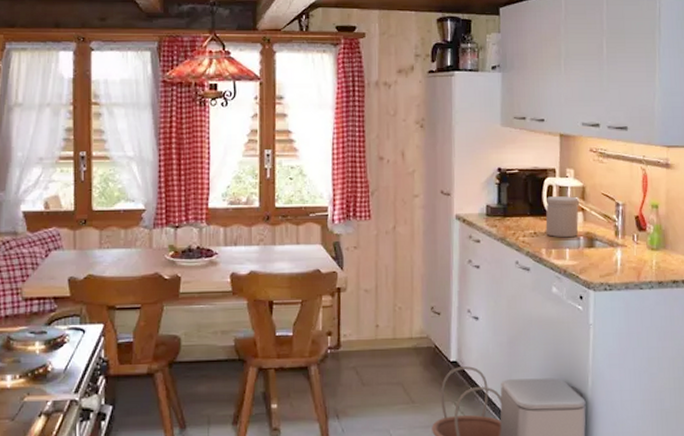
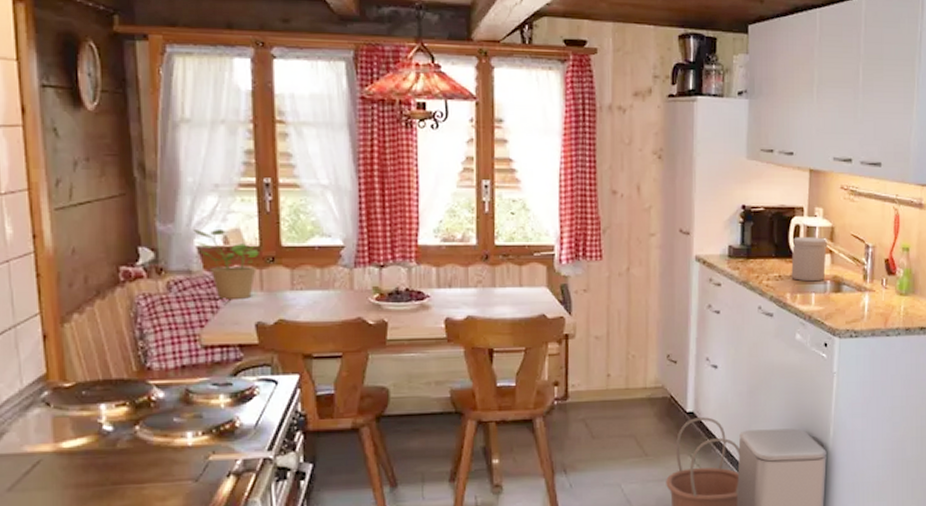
potted plant: none [20,197,74,258] -> present [193,230,259,301]

